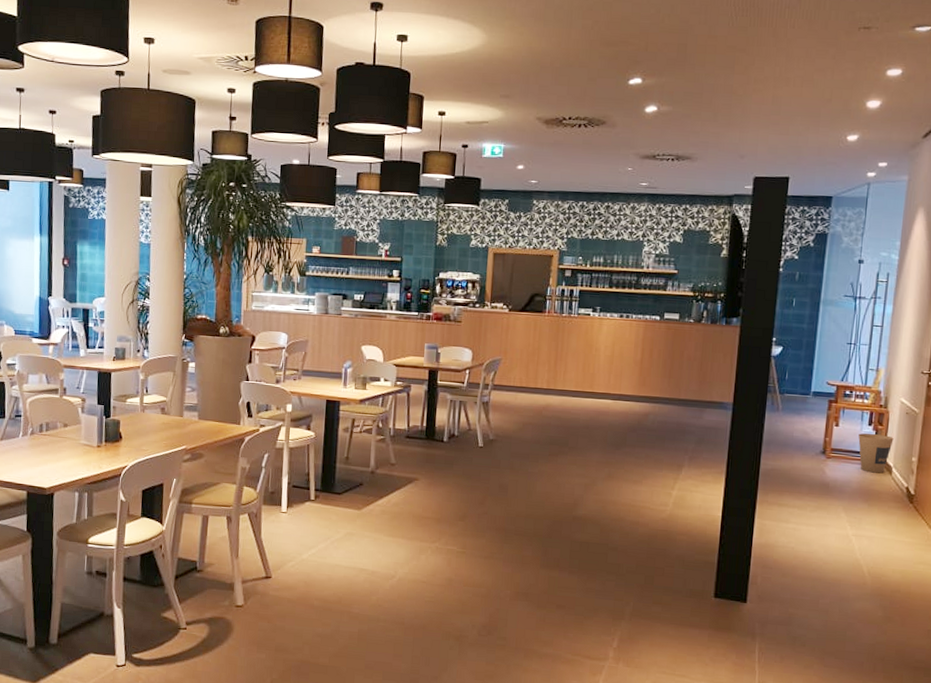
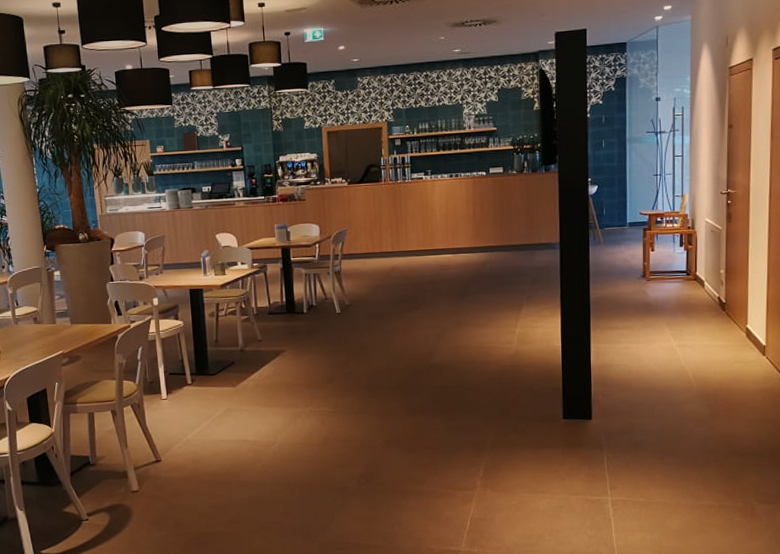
trash can: present [858,433,894,474] -> none [672,253,703,289]

